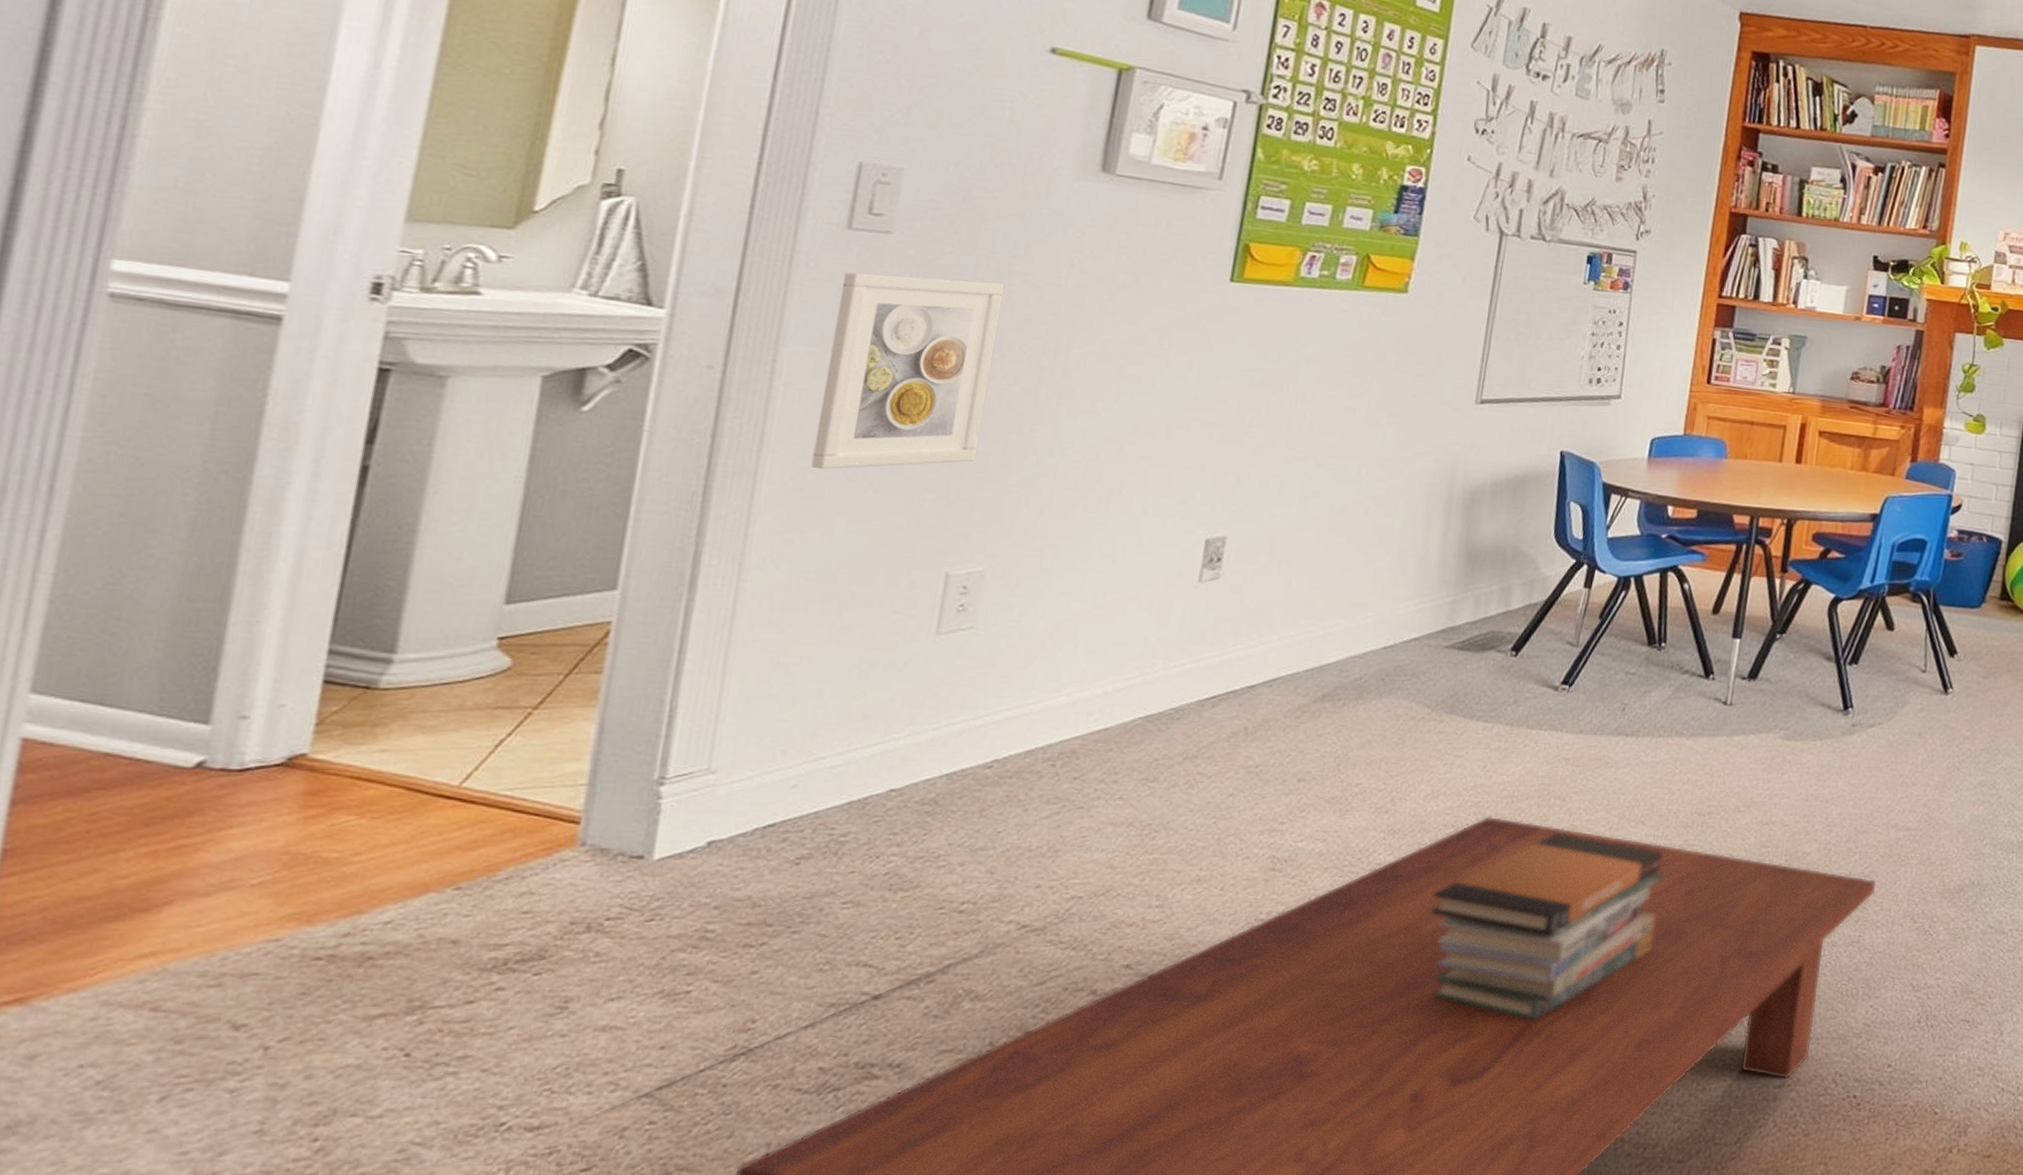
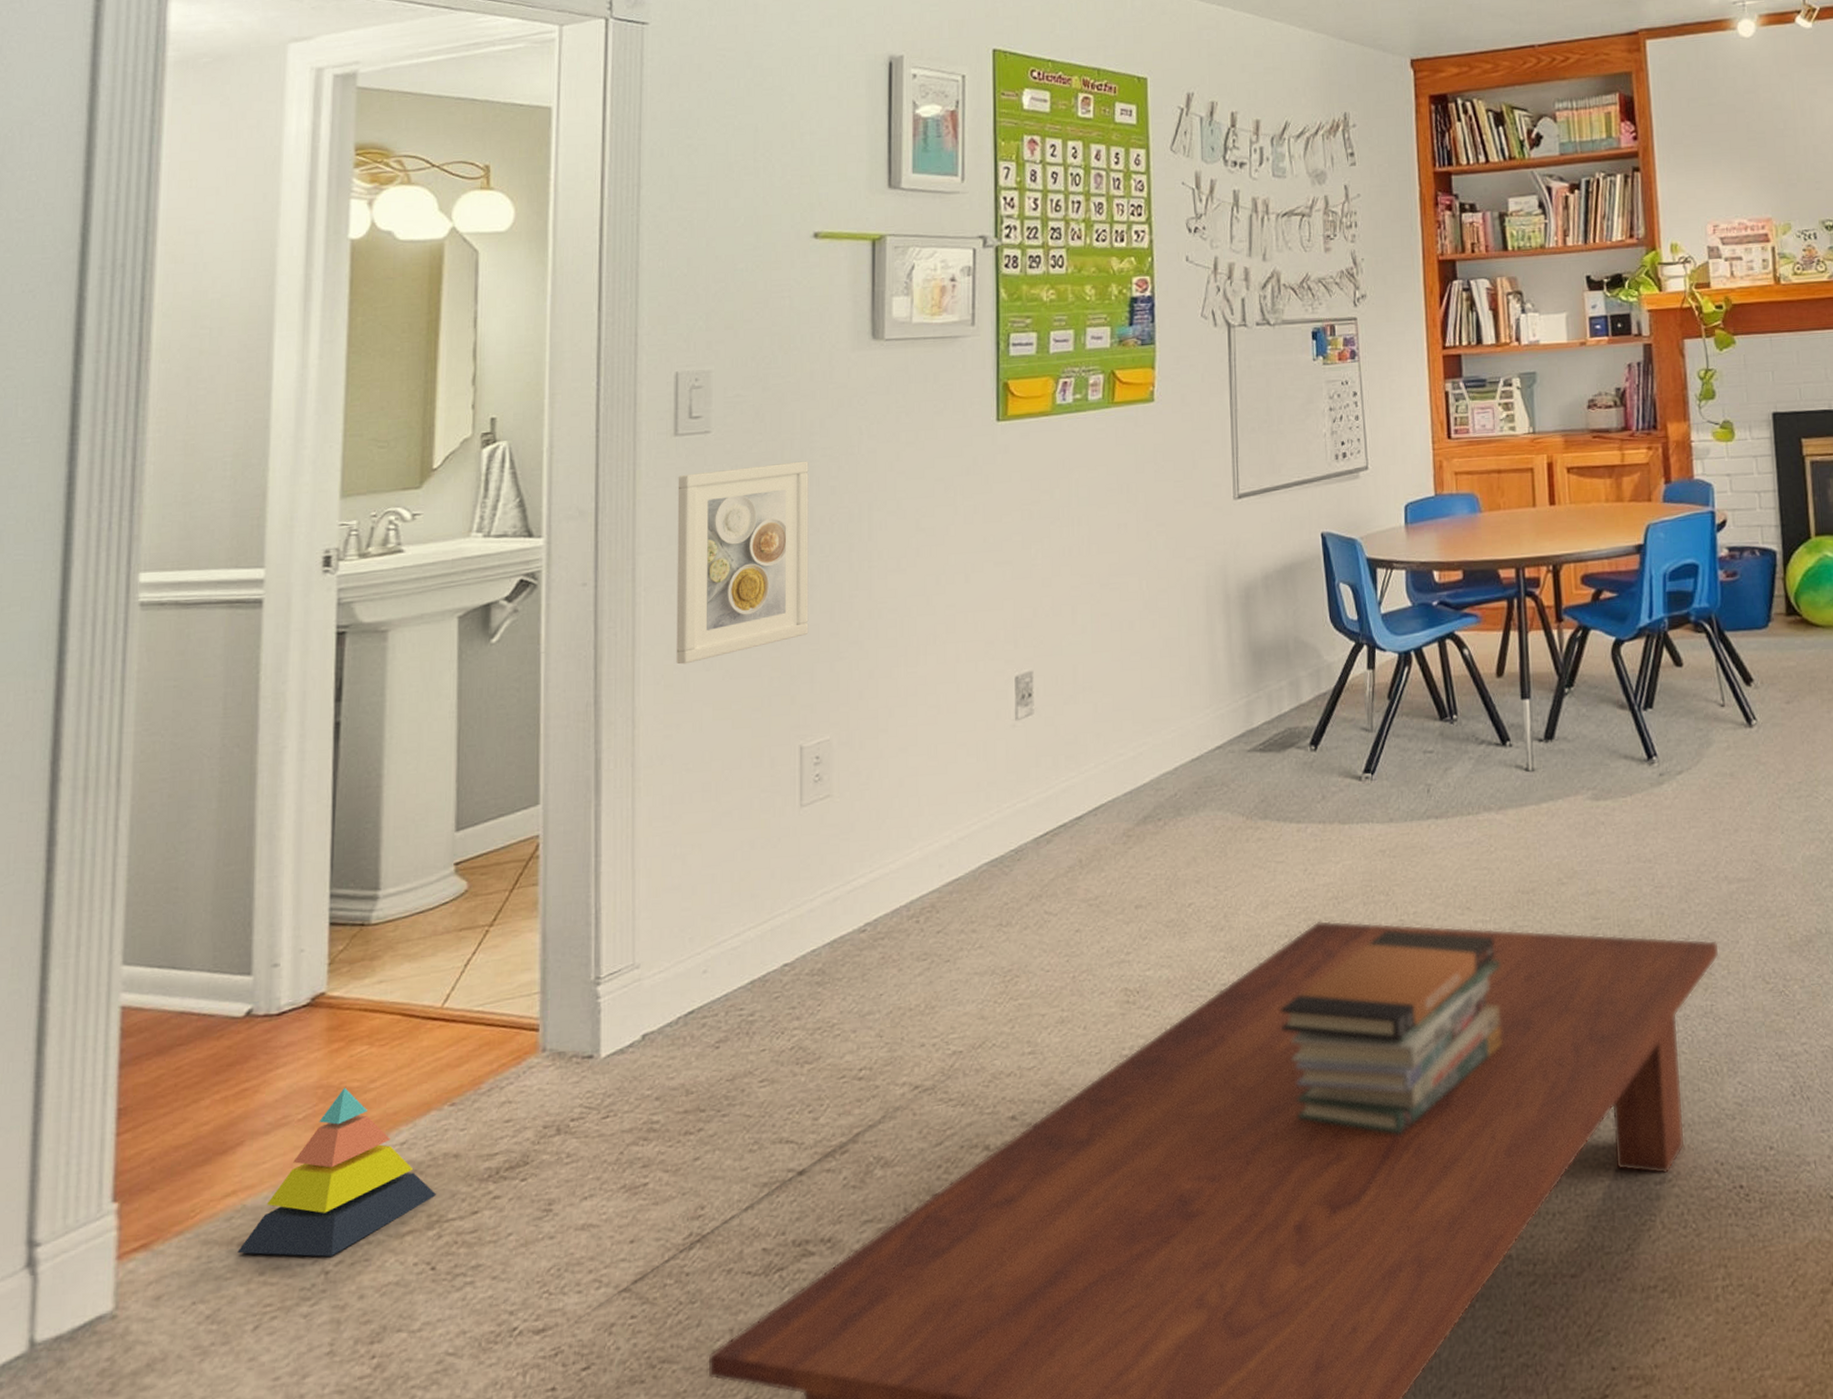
stacking toy: none [148,856,424,1032] -> present [237,1087,437,1257]

